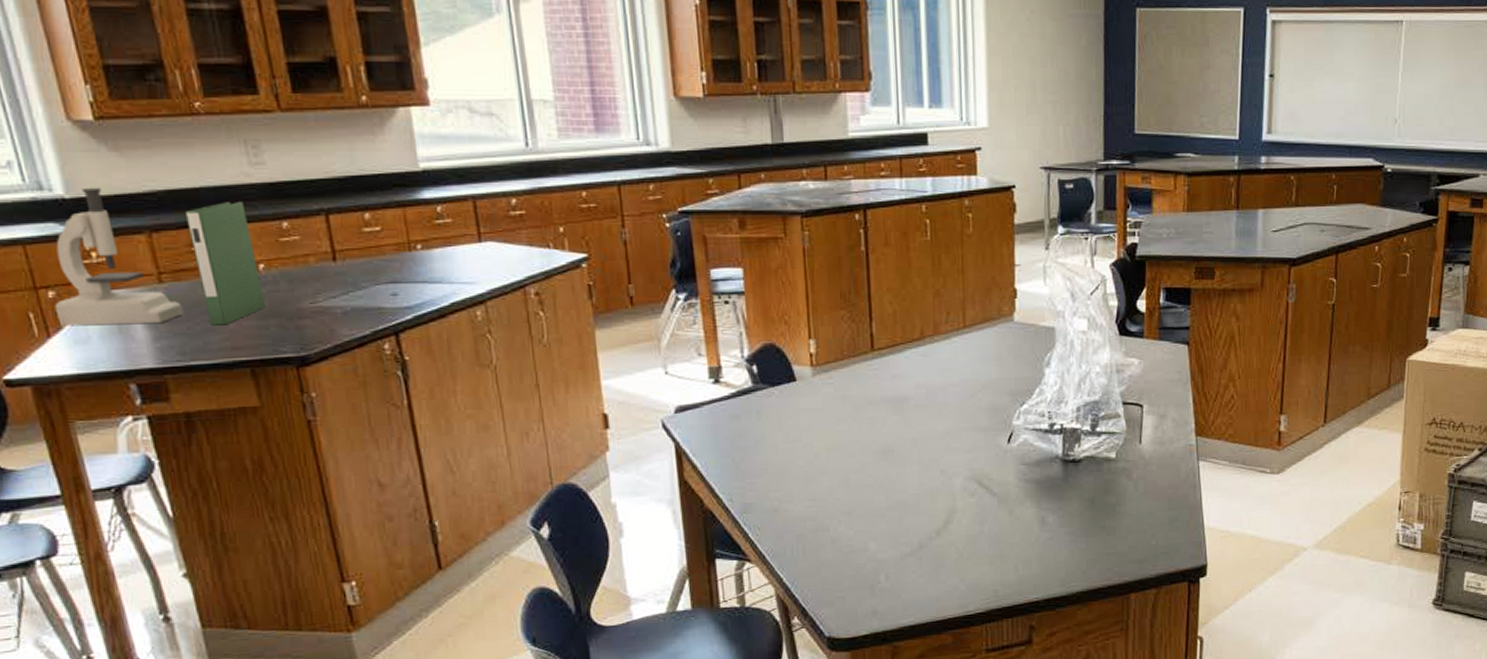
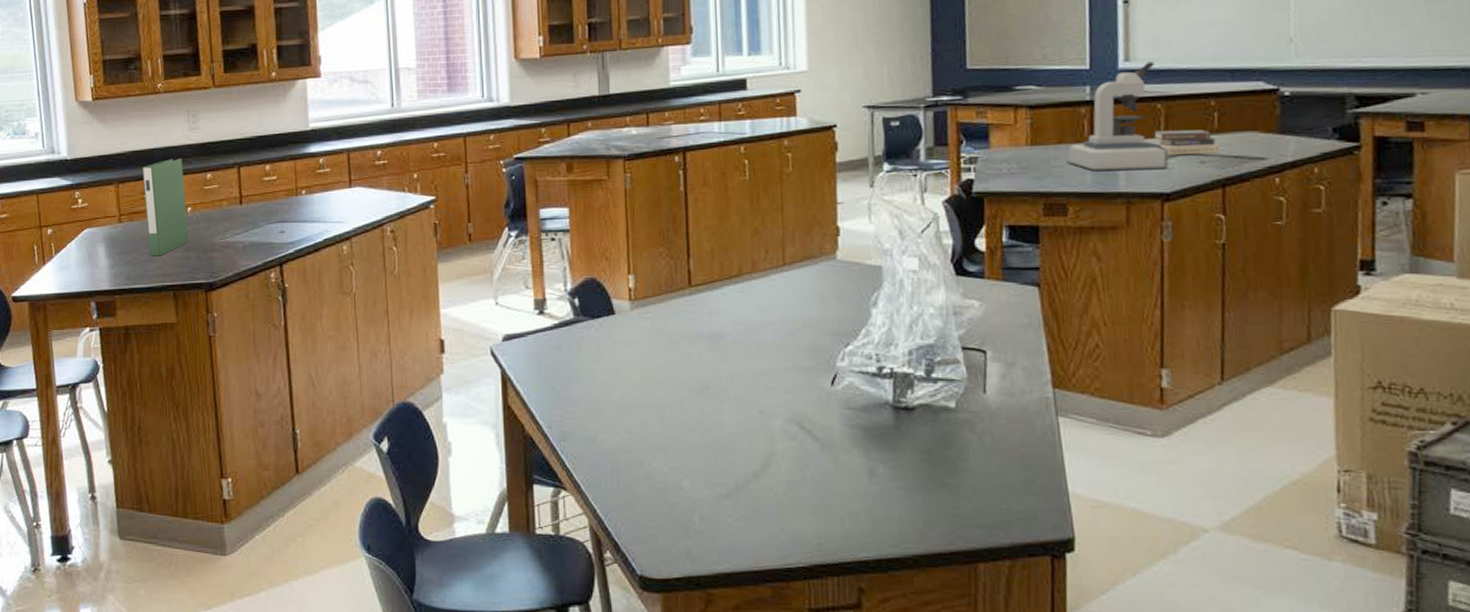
microscope: present [54,187,183,327] -> none [50,150,133,256]
microscope: none [1216,135,1297,238] -> present [1067,61,1169,172]
books: none [1287,200,1337,225] -> present [1153,130,1222,156]

